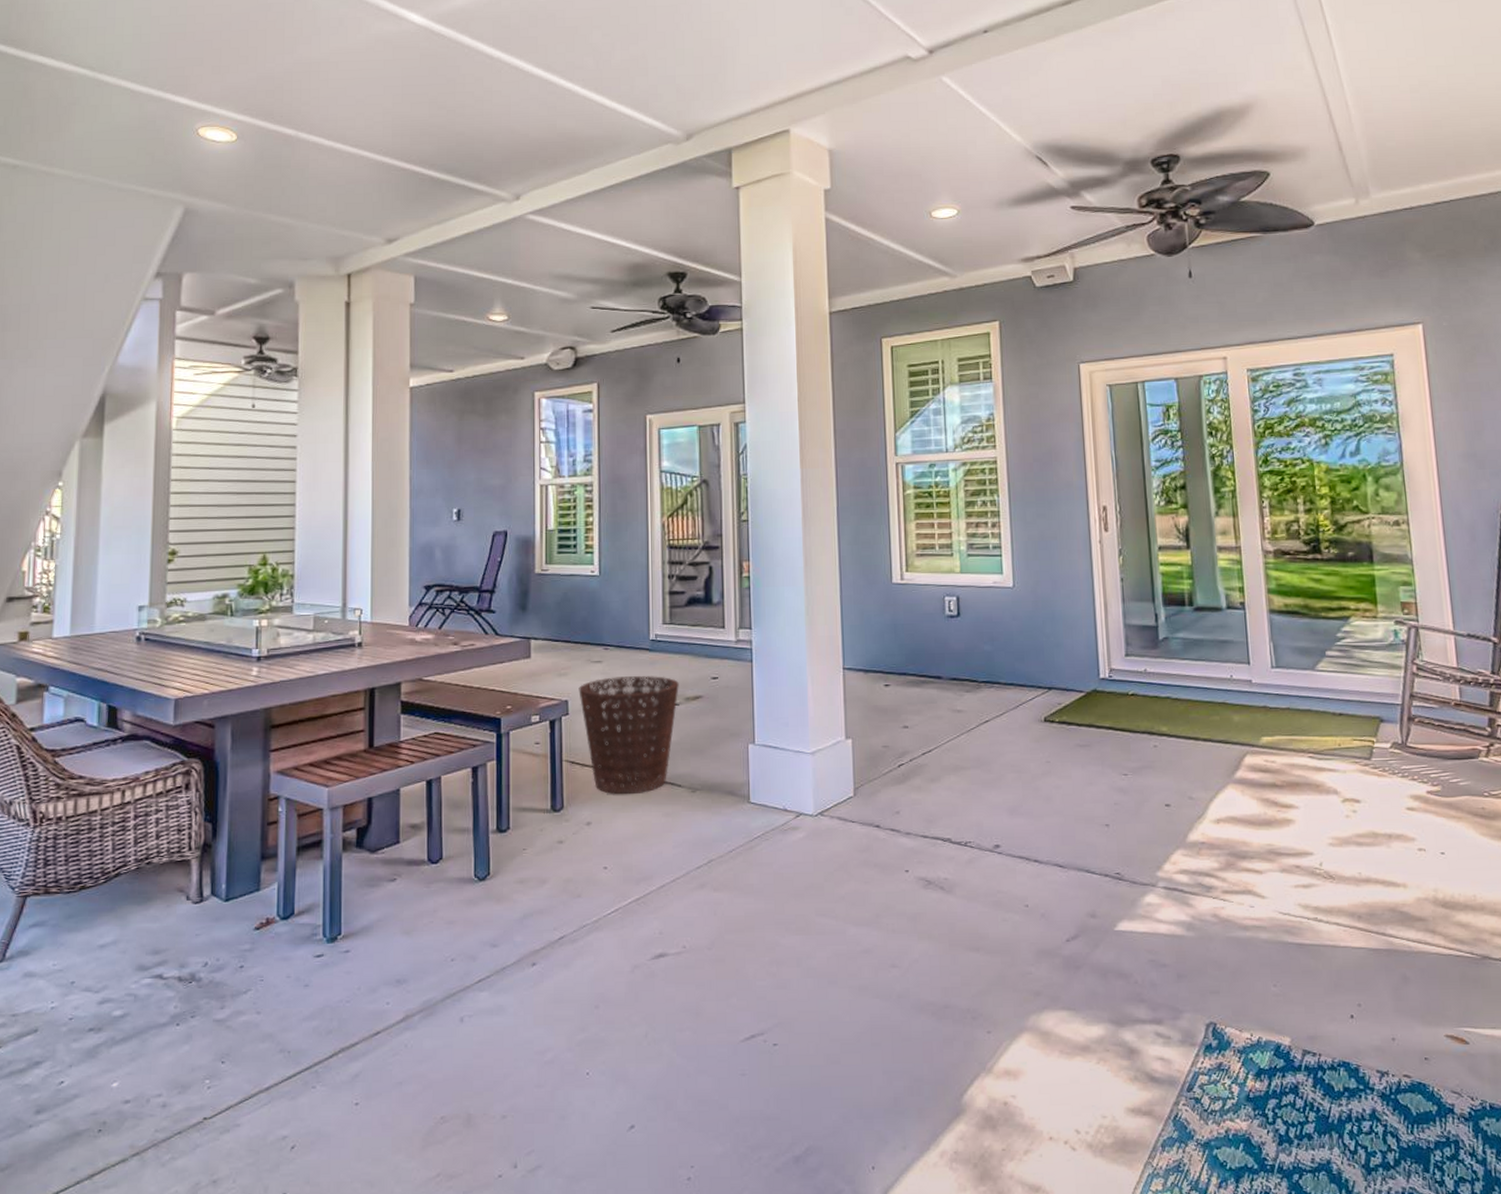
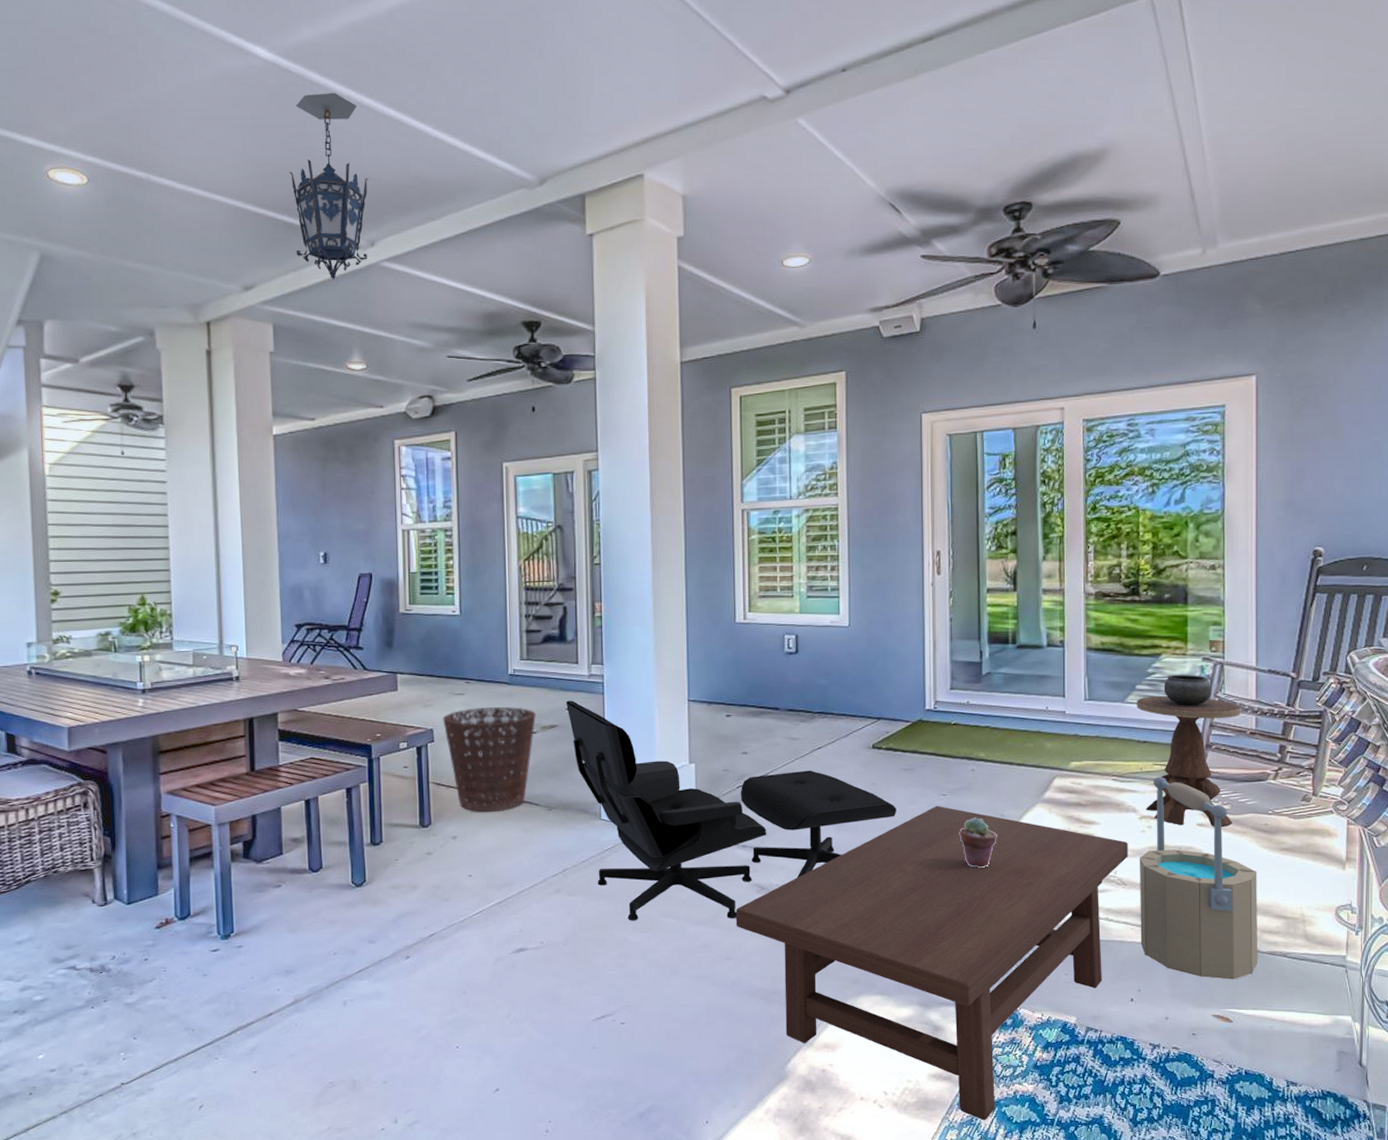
hanging lantern: none [436,54,517,233] -> present [288,92,369,281]
lounge chair: none [711,668,1074,921] -> present [565,700,897,921]
coffee table: none [900,786,1334,1167] -> present [735,805,1128,1121]
potted succulent: none [1144,800,1187,859] -> present [959,817,997,868]
side table: none [1328,639,1446,811] -> present [1137,674,1241,827]
bucket: none [1346,754,1491,992] -> present [1140,777,1258,980]

